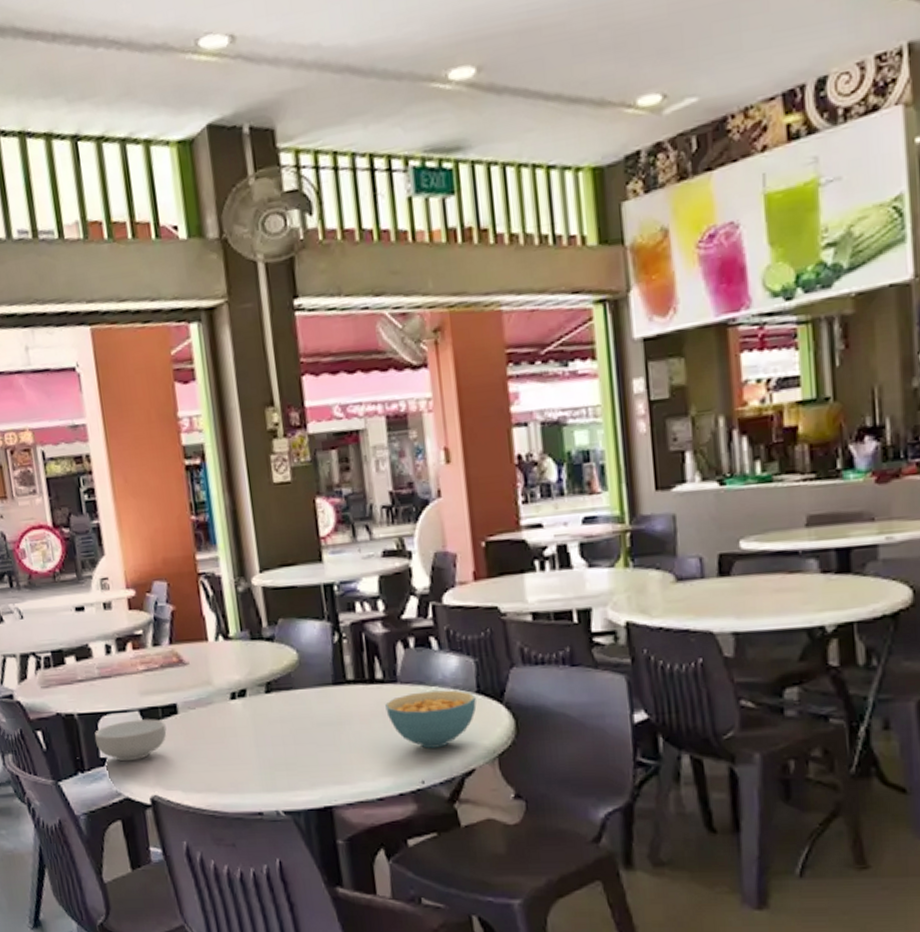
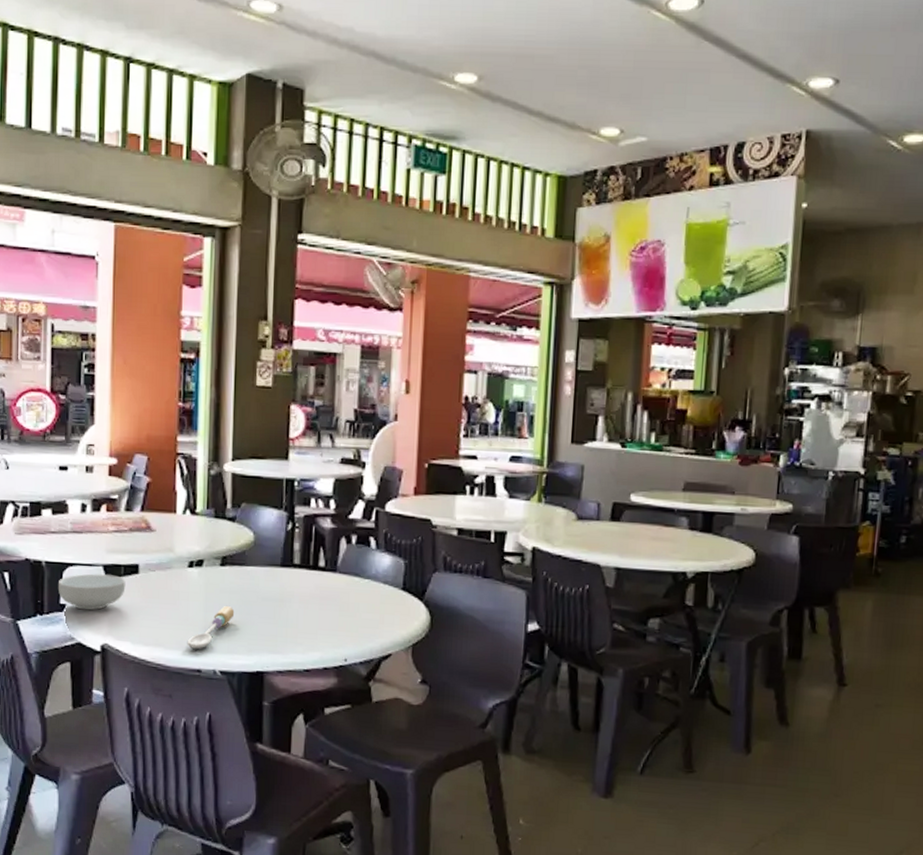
spoon: none [242,736,290,790] -> present [187,605,235,649]
cereal bowl: present [385,690,477,748] -> none [323,582,401,632]

